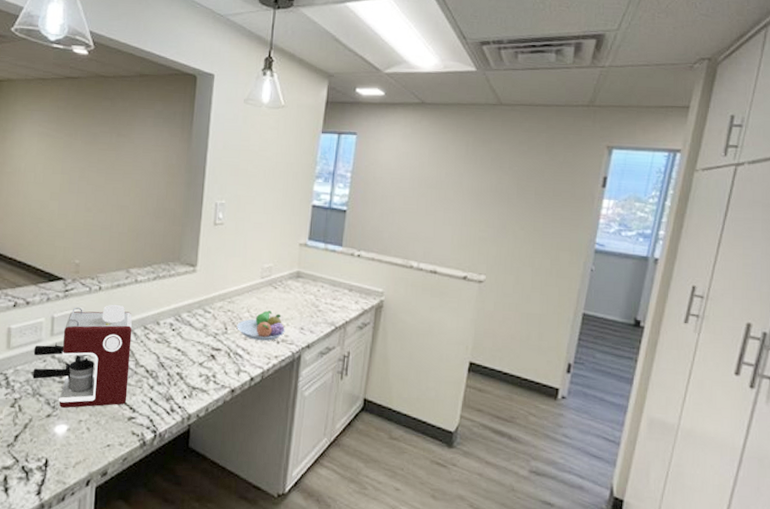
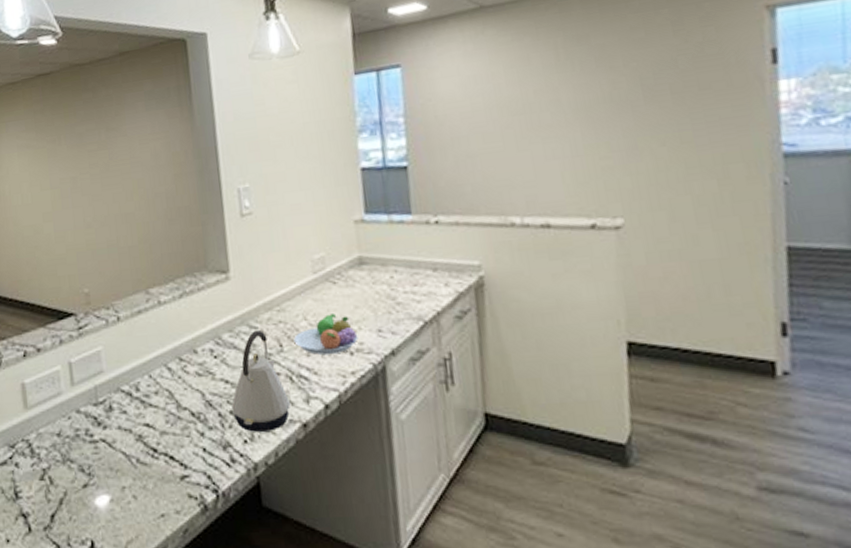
coffee maker: present [32,304,133,409] -> none [54,335,175,475]
kettle: none [179,314,225,392] -> present [231,329,290,432]

